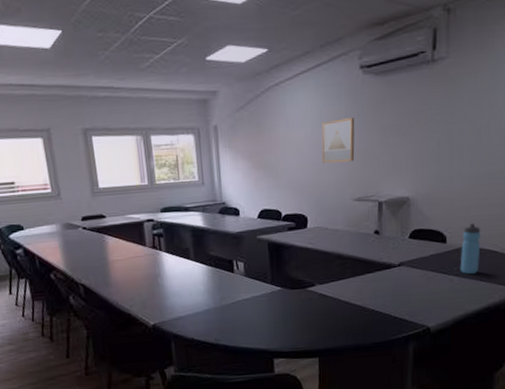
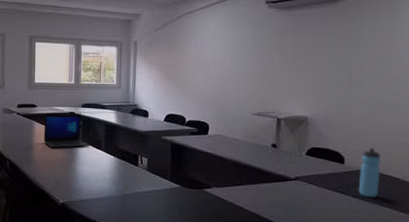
laptop: none [117,219,177,264] -> present [44,113,90,148]
wall art: present [321,118,355,164] -> none [227,43,259,81]

